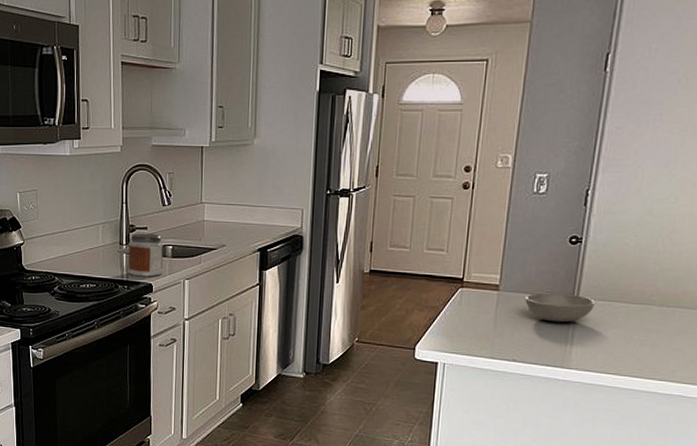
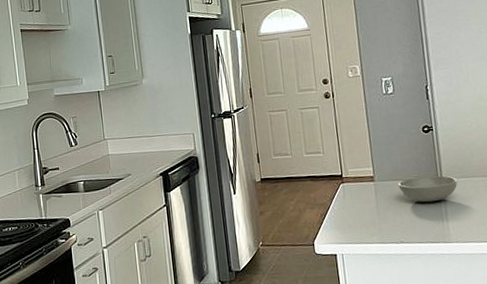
jar: present [127,233,164,277] -> none [43,172,78,214]

